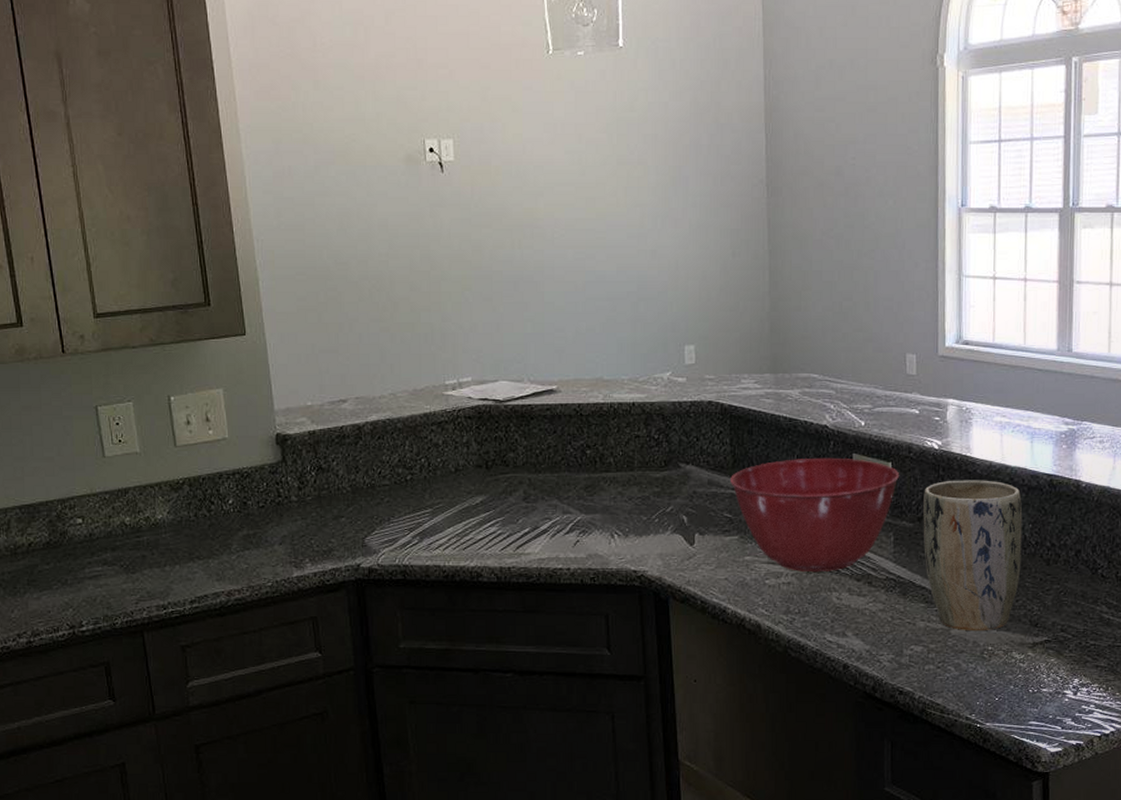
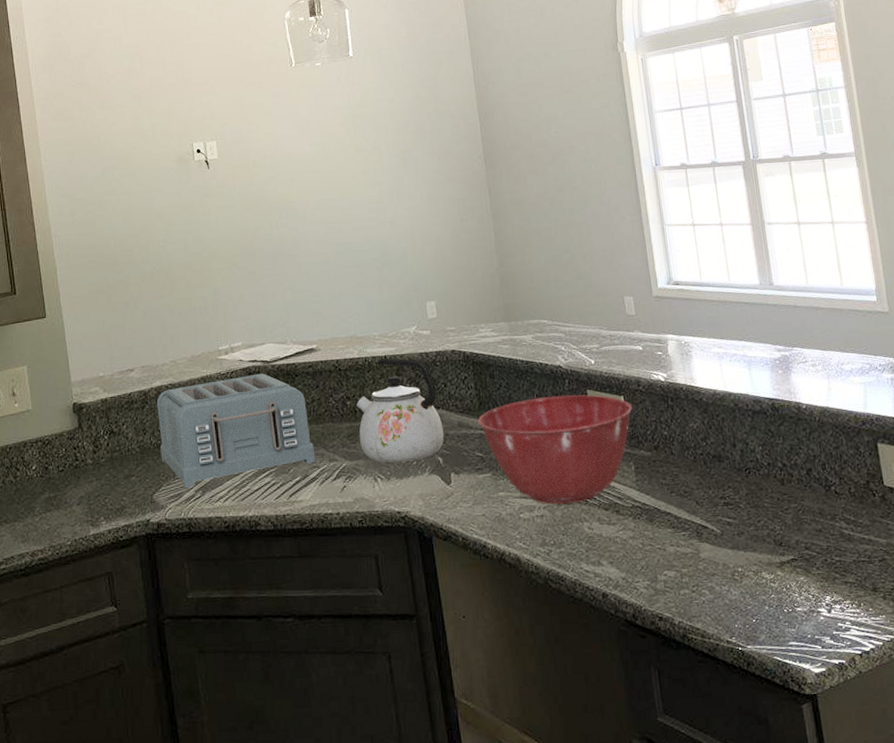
toaster: none [372,414,548,533] -> present [157,373,316,488]
kettle: none [597,406,691,519] -> present [356,358,444,463]
plant pot: present [923,480,1023,630] -> none [656,407,758,553]

